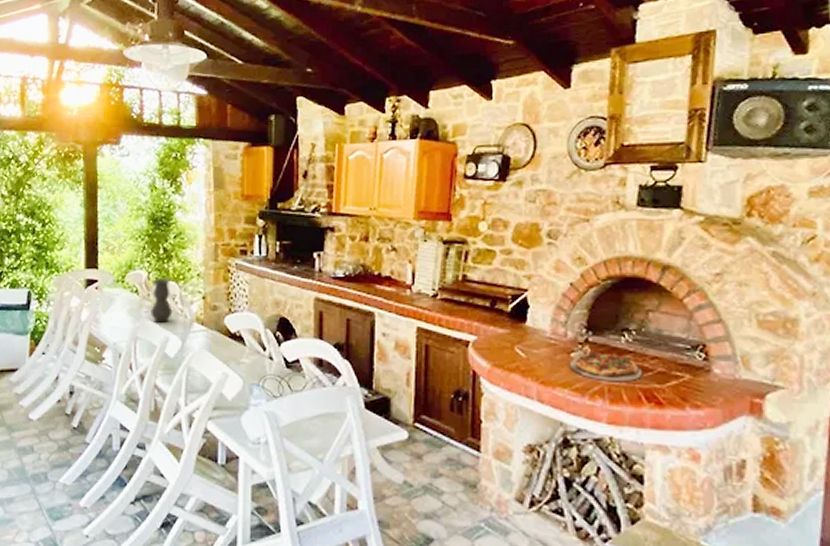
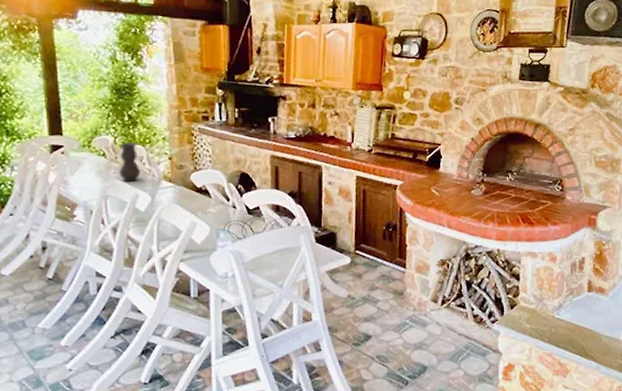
pizza: present [569,351,643,383] -> none [470,188,521,210]

